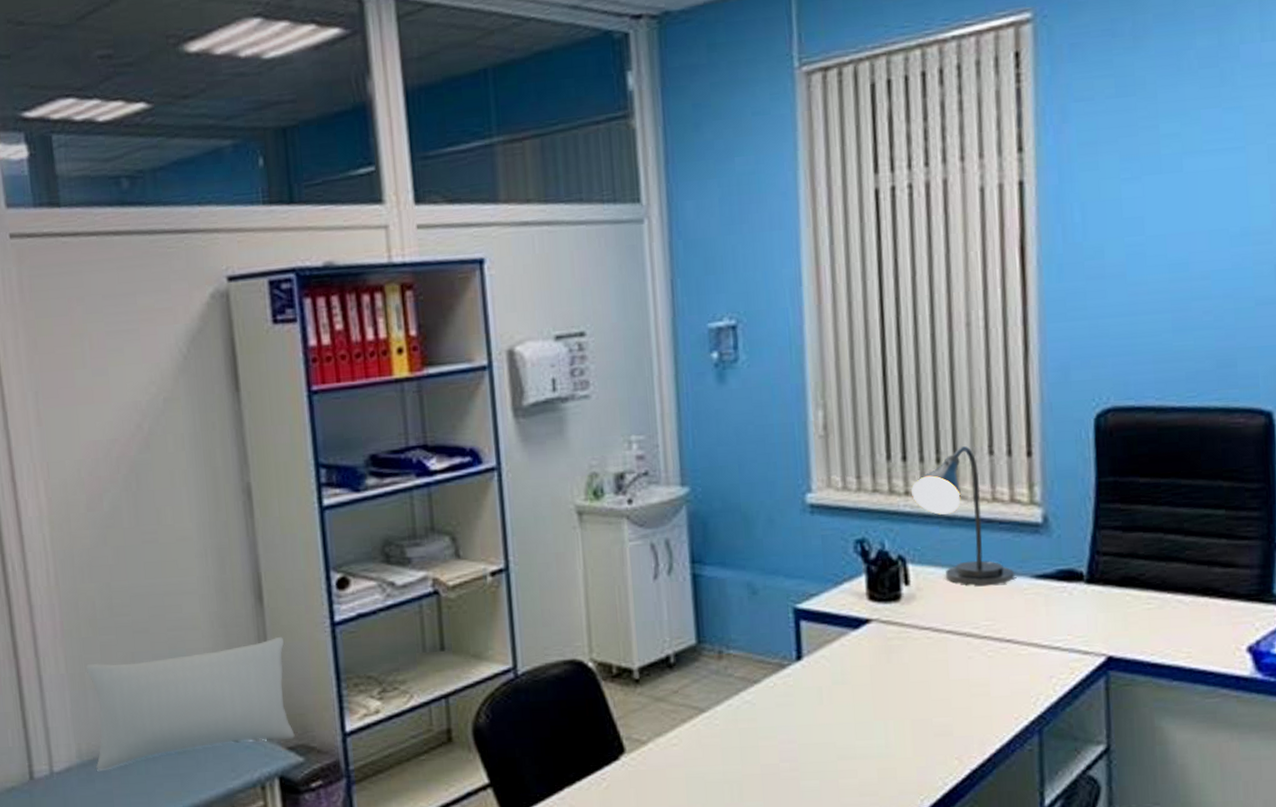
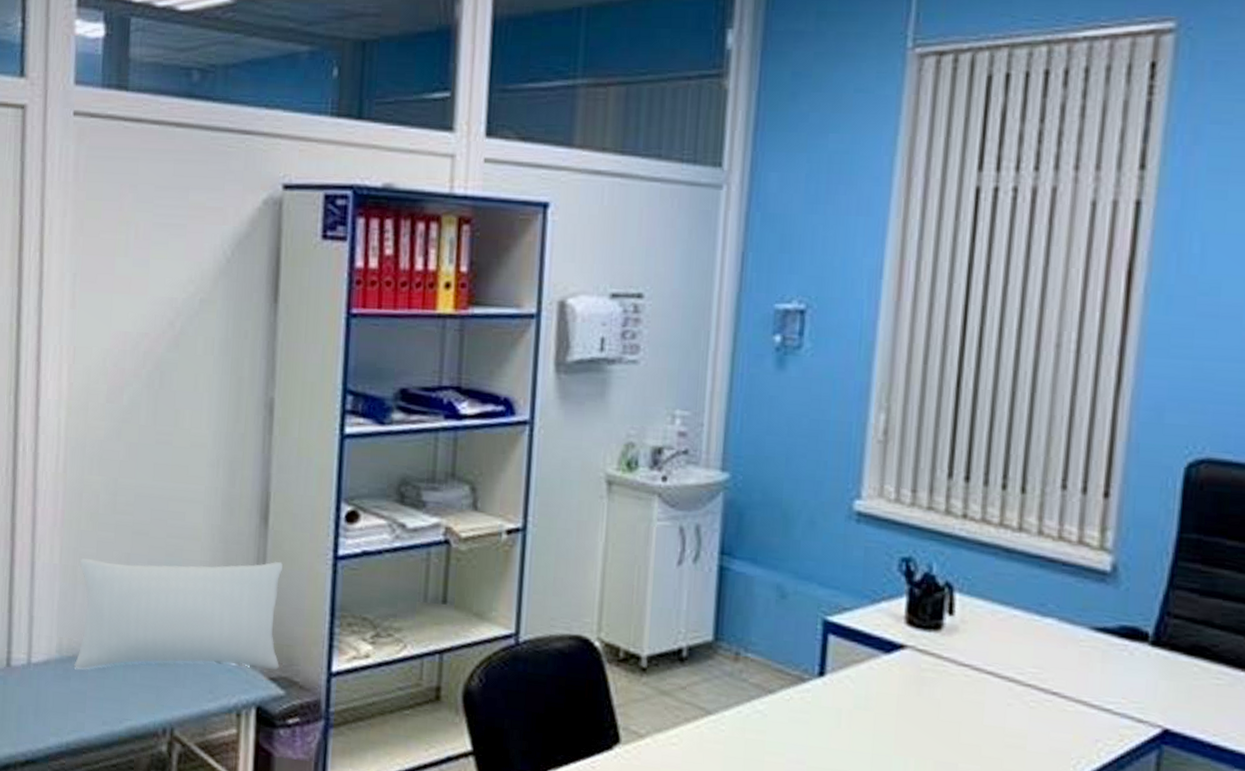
desk lamp: present [910,446,1015,585] -> none [969,475,1073,631]

